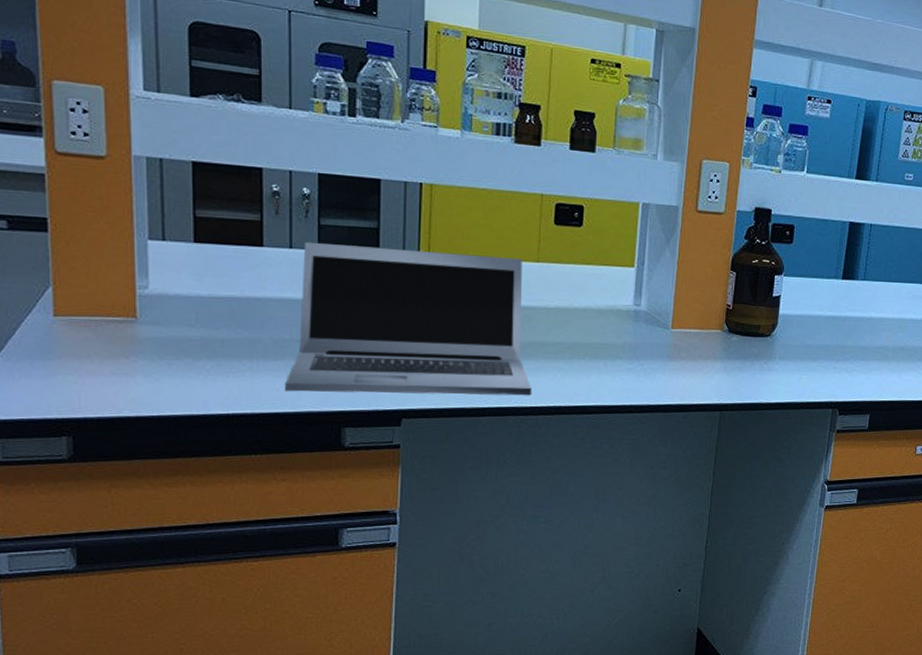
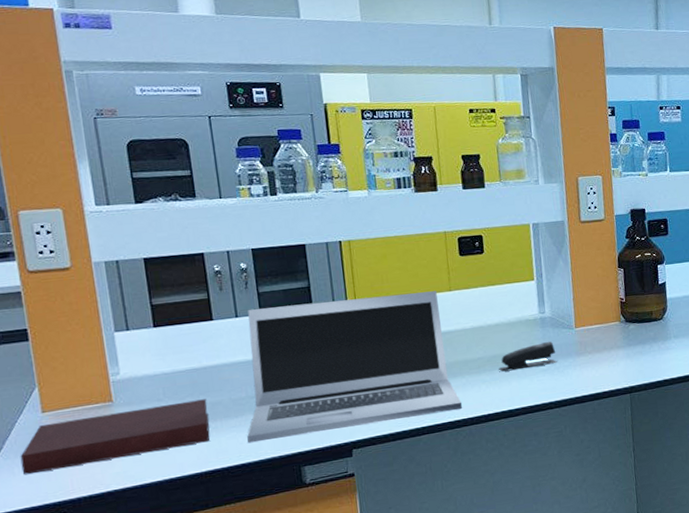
notebook: none [23,329,245,383] -> present [20,399,210,475]
stapler: none [579,338,646,364] -> present [499,341,557,372]

